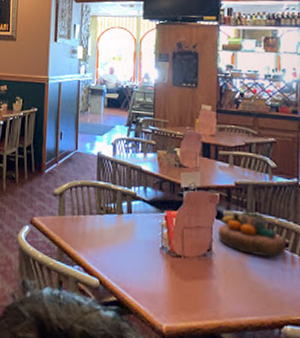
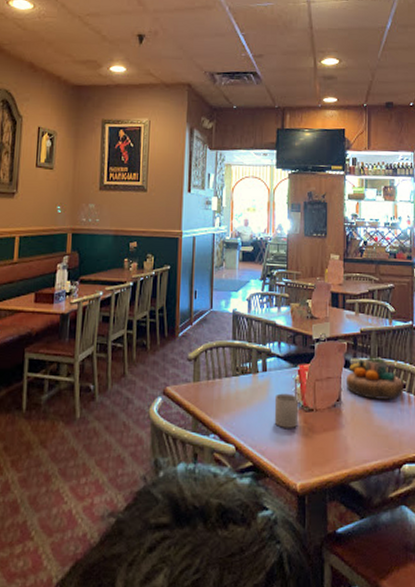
mug: none [139,236,164,271] -> present [274,393,298,428]

